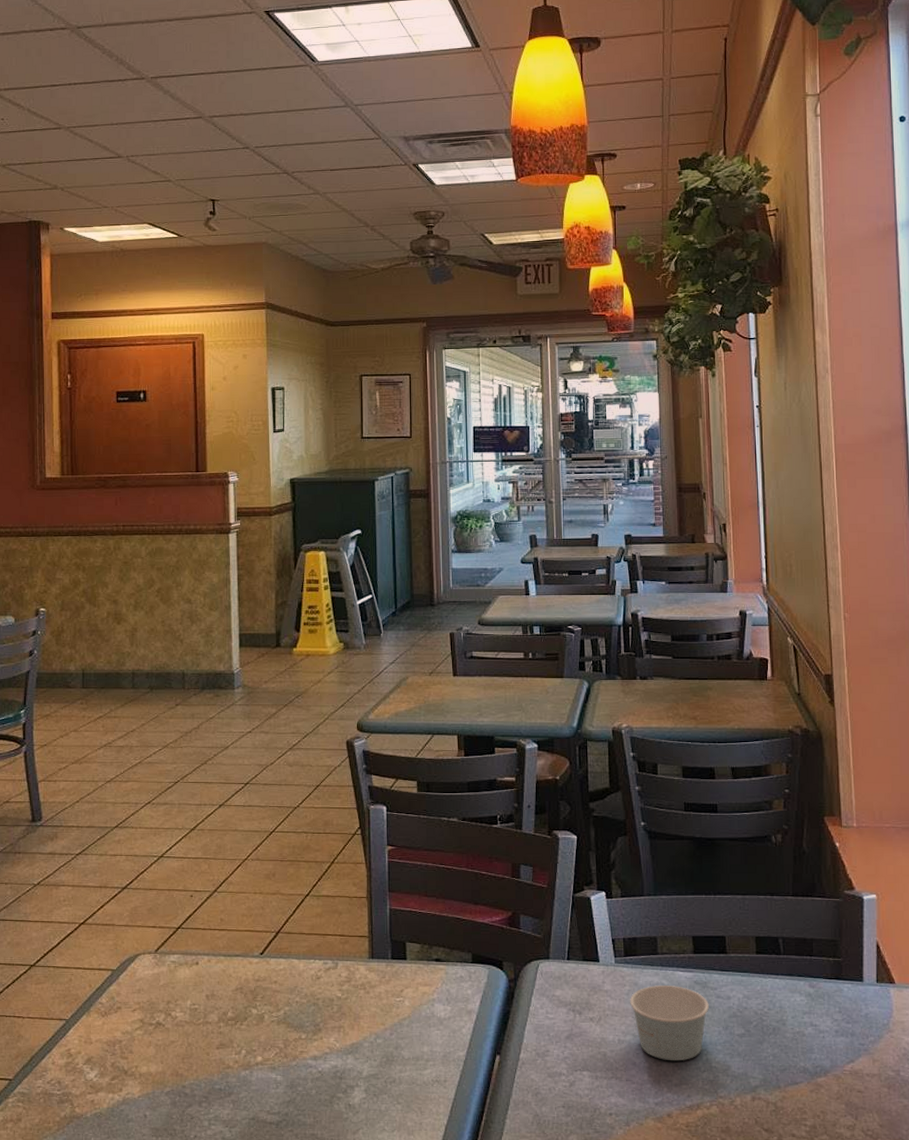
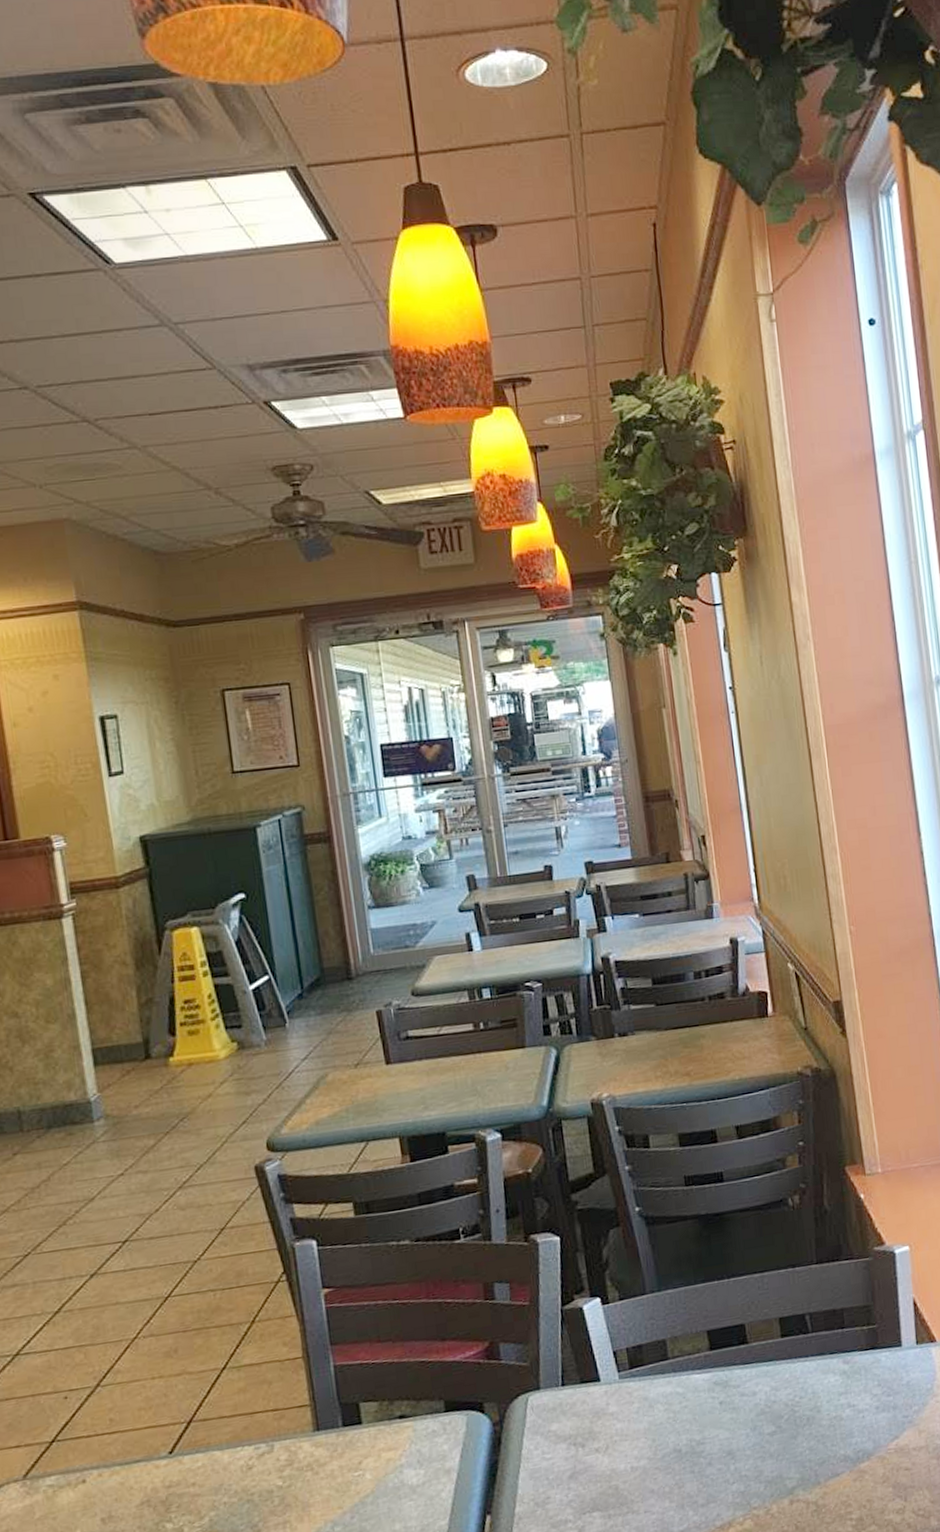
paper cup: present [630,985,709,1061] -> none [640,1391,733,1480]

